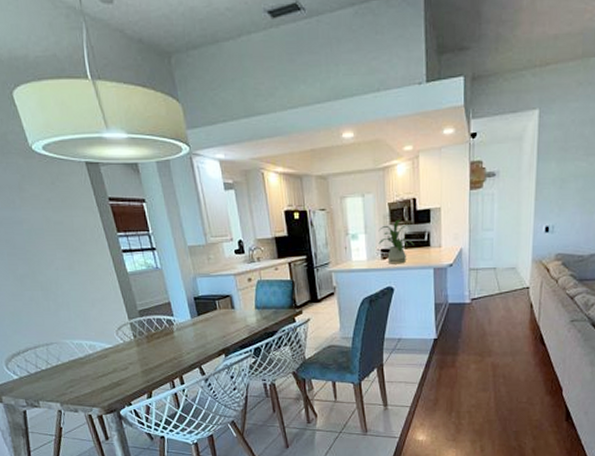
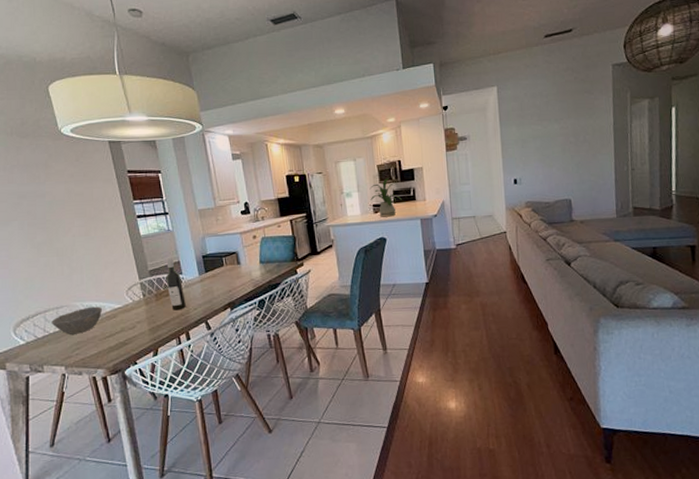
bowl: none [43,345,94,372] -> present [51,306,103,334]
bottle: none [155,297,178,354] -> present [165,257,186,311]

